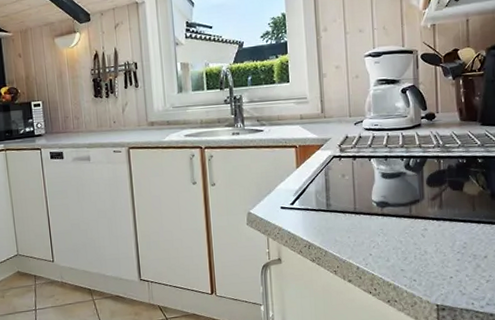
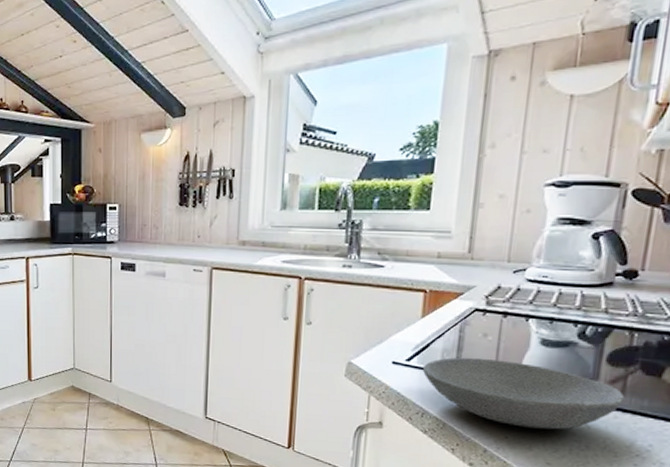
bowl: none [303,193,443,245] -> present [422,357,625,430]

